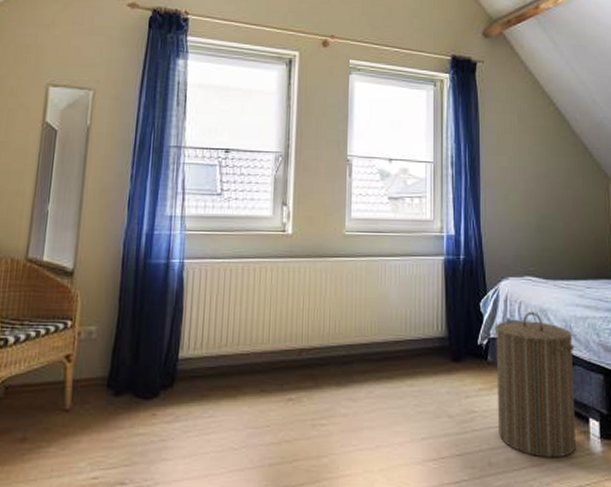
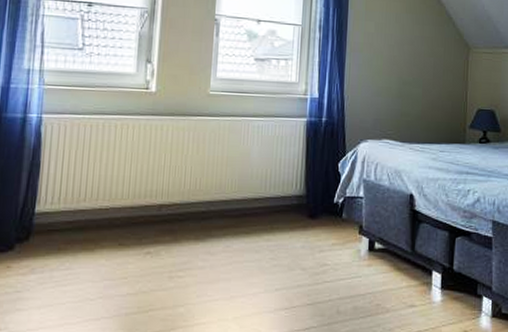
laundry hamper: present [494,312,577,458] -> none [348,173,425,307]

